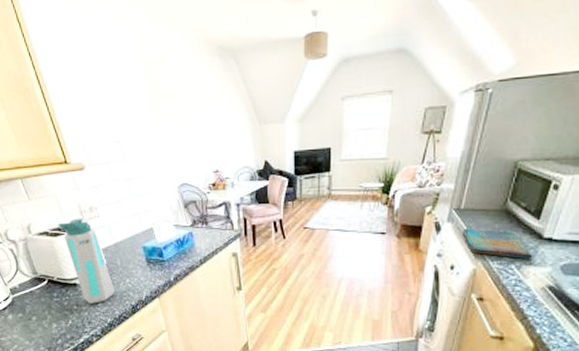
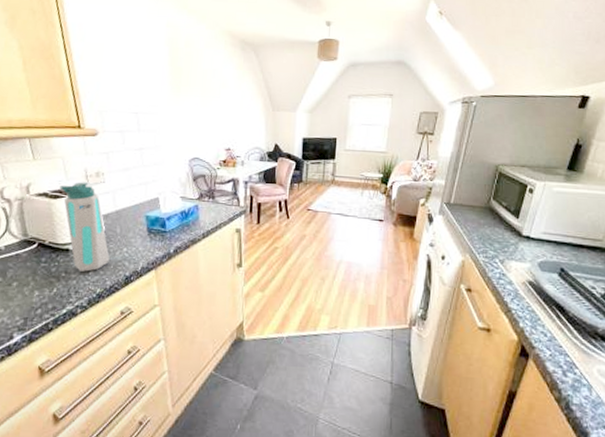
dish towel: present [463,228,533,259] -> none [453,221,514,254]

